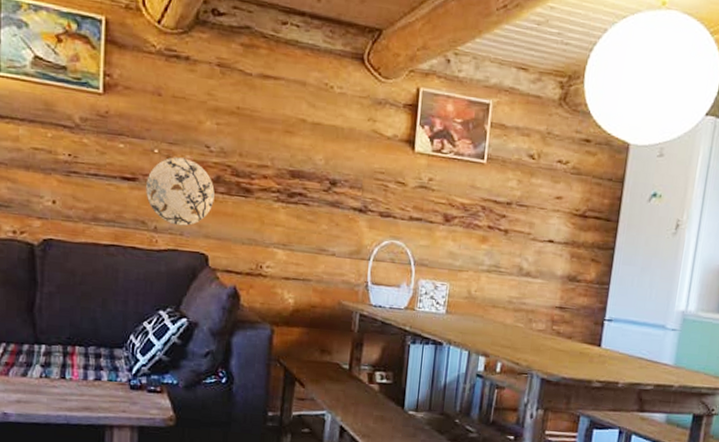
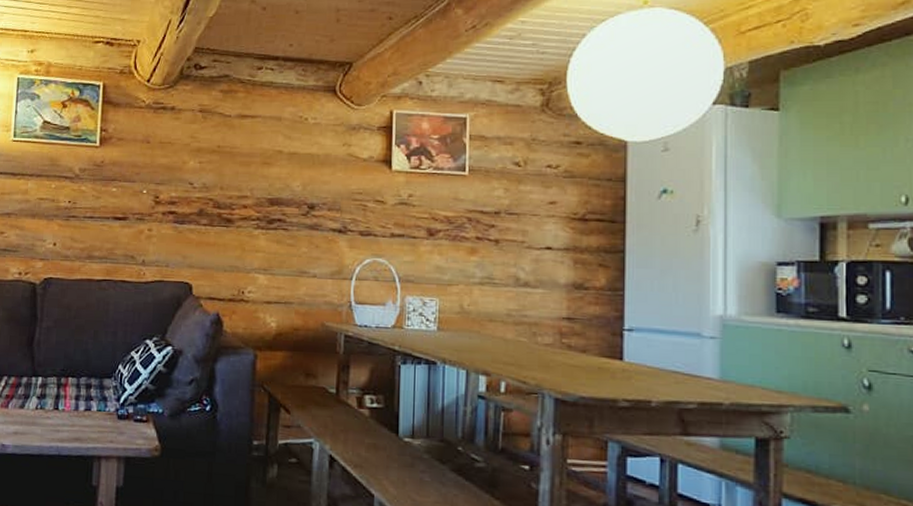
decorative plate: present [146,157,215,226] -> none [135,195,198,258]

